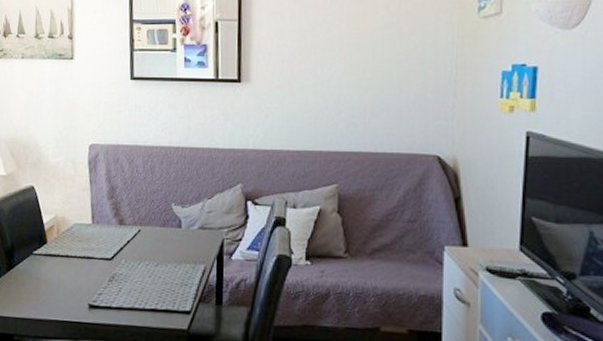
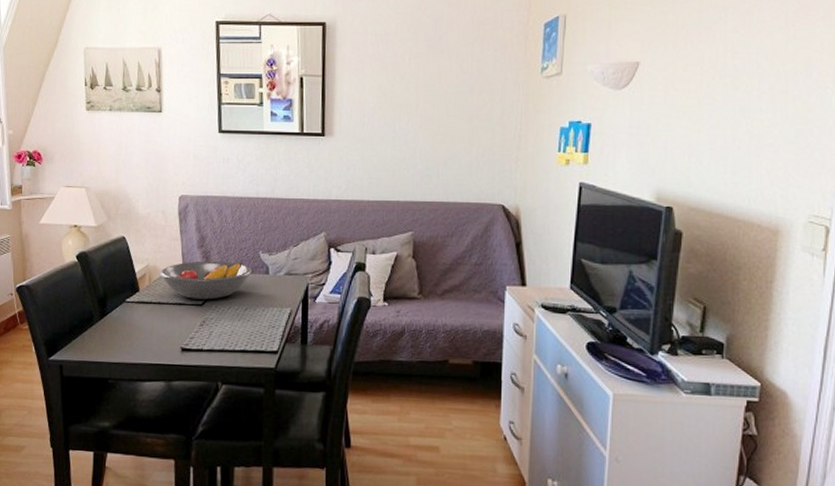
fruit bowl: none [68,212,163,254] -> present [159,261,251,300]

